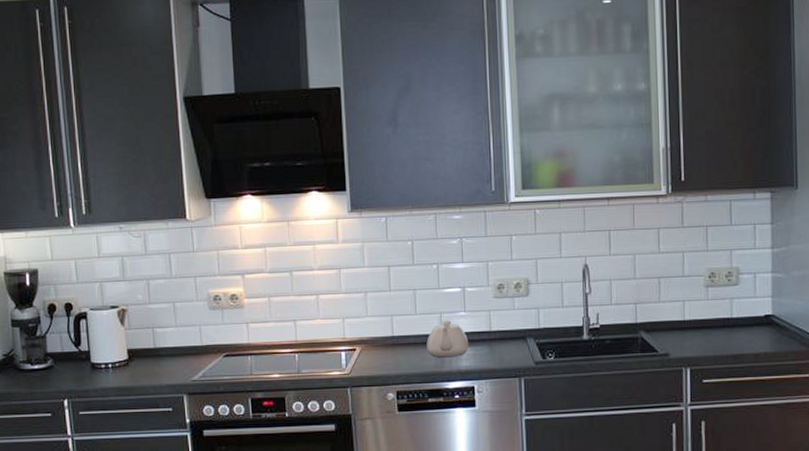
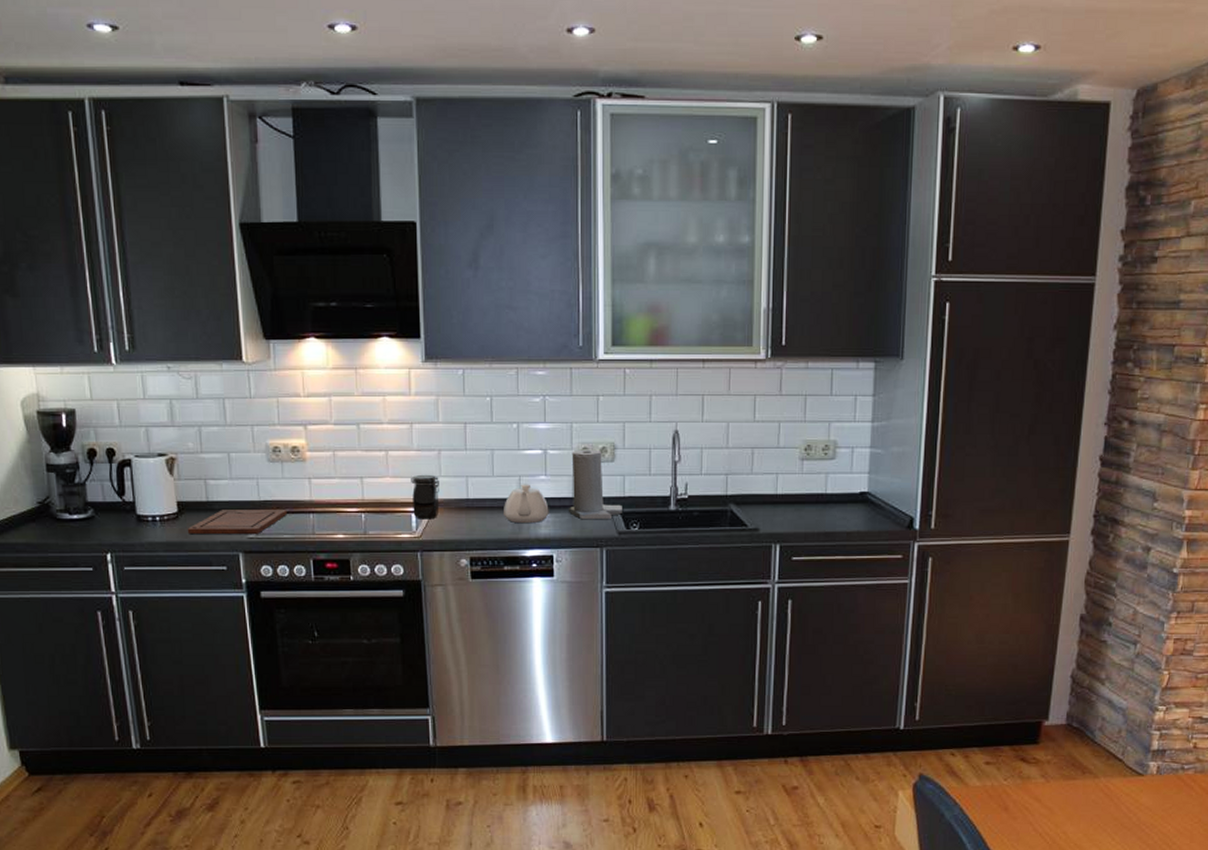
cutting board: none [136,353,227,378] -> present [187,510,287,534]
jar: none [340,315,367,357] -> present [411,474,440,520]
paper towel: none [486,285,538,352] -> present [568,449,622,520]

